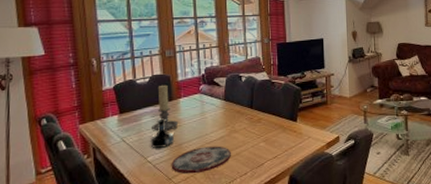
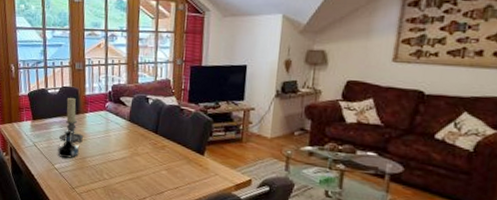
plate: present [171,146,231,175] -> none [75,164,132,189]

